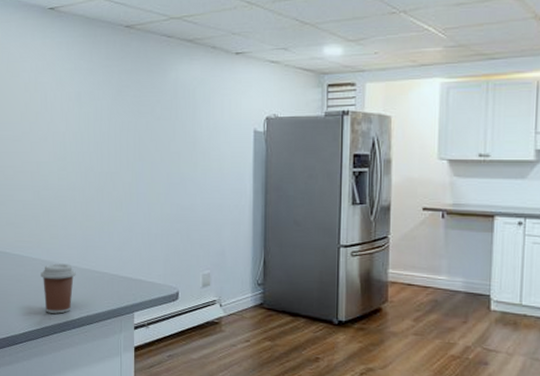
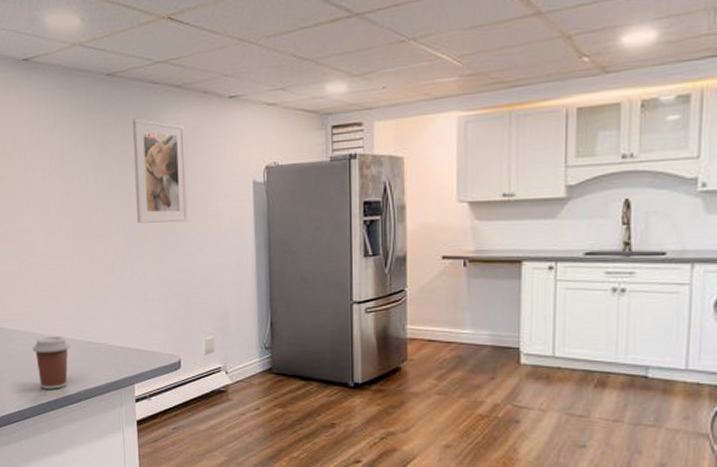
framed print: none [146,67,194,165] -> present [133,118,188,223]

